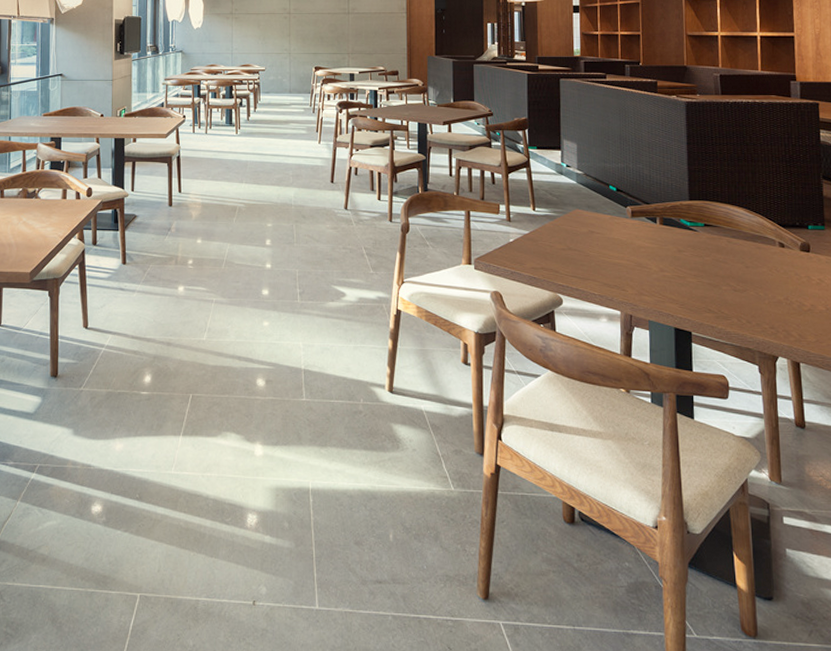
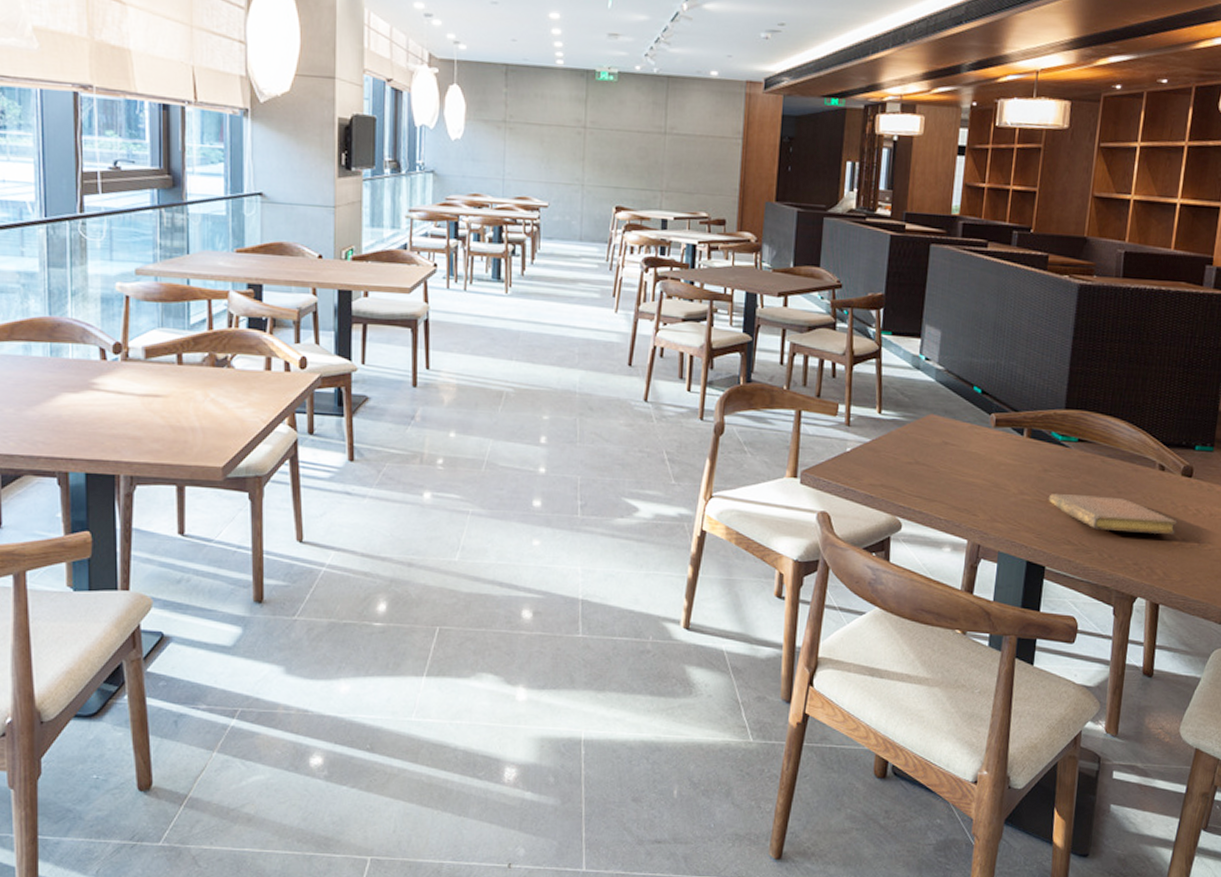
notebook: none [685,270,804,301] -> present [1048,494,1177,534]

